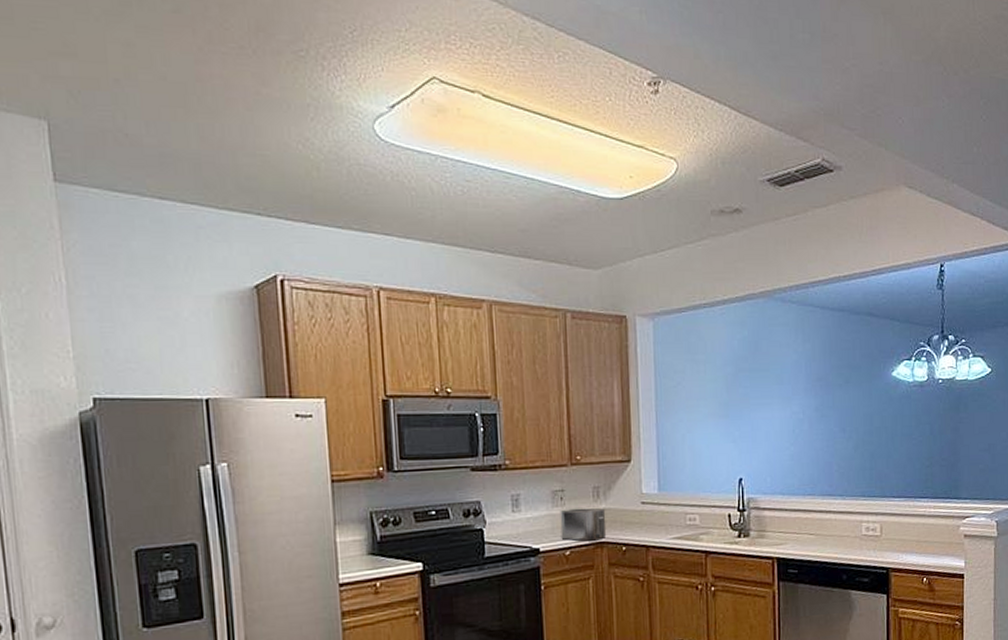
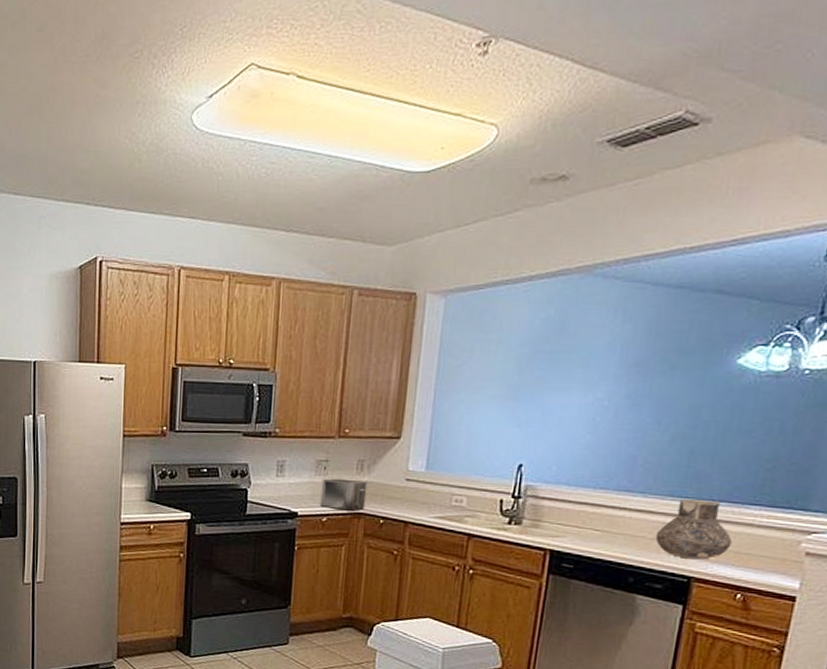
vase: none [857,497,913,552] -> present [655,499,732,560]

